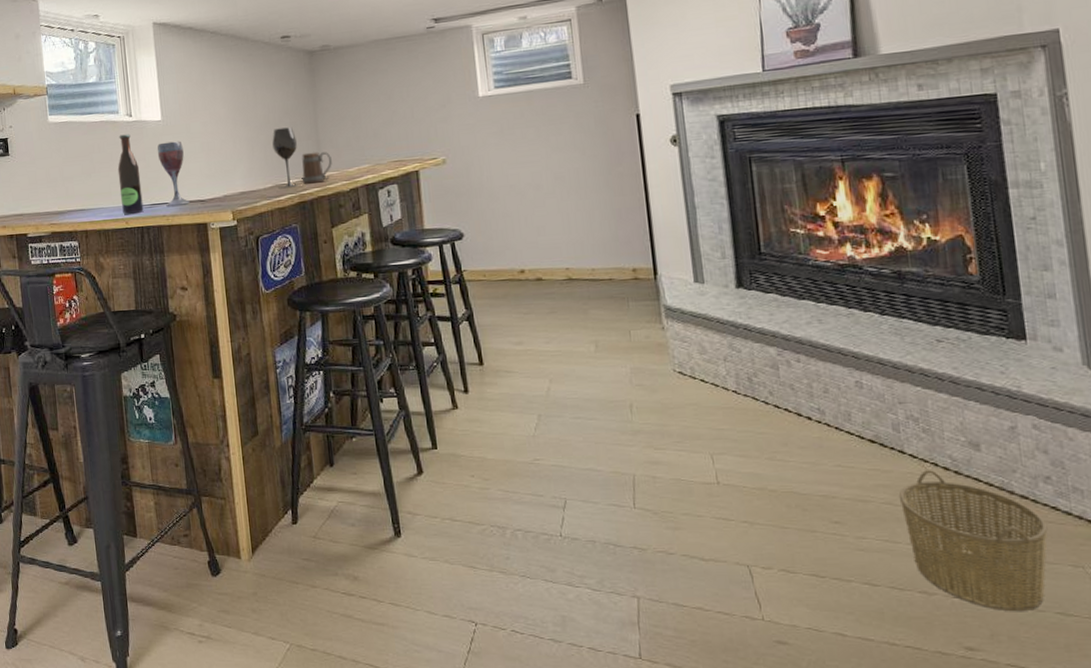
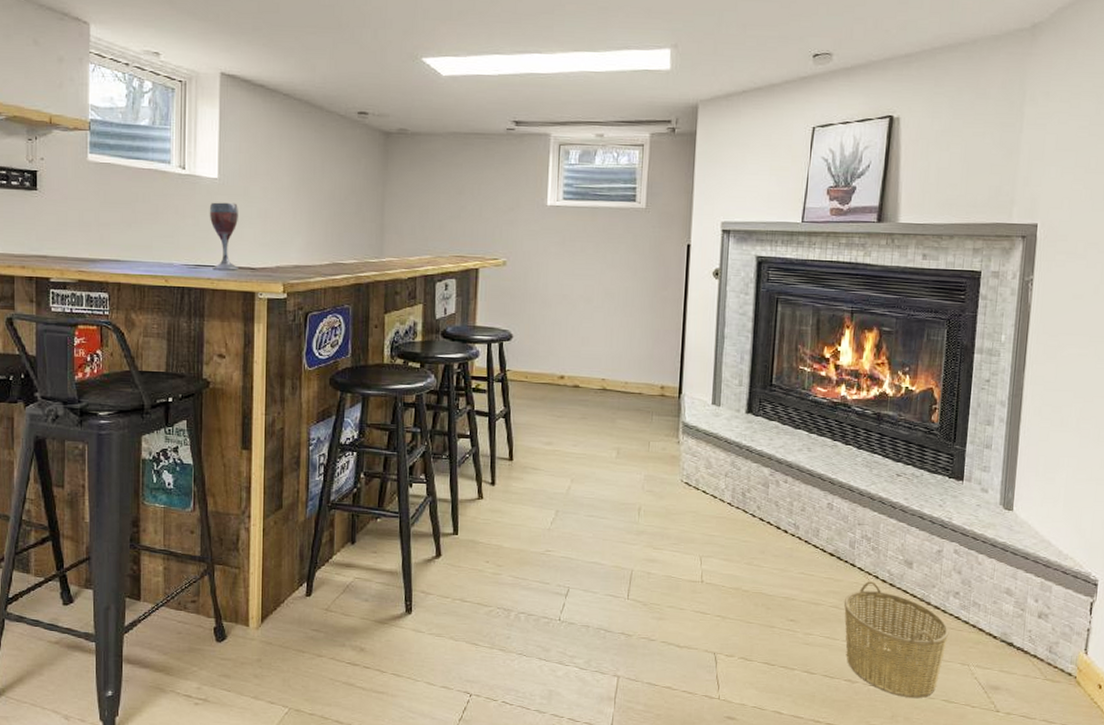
bottle: present [117,134,144,214] -> none [162,187,187,272]
wineglass: present [271,127,301,189] -> none [333,206,361,269]
beer mug: present [302,151,332,185] -> none [361,235,394,268]

